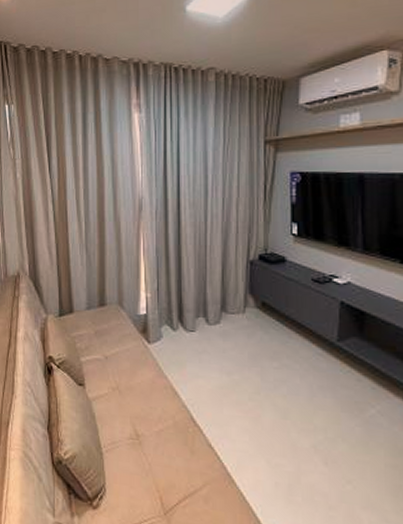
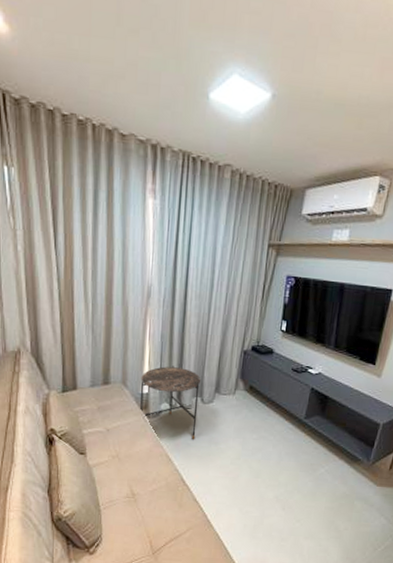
side table: none [138,283,204,368] -> present [140,366,201,439]

